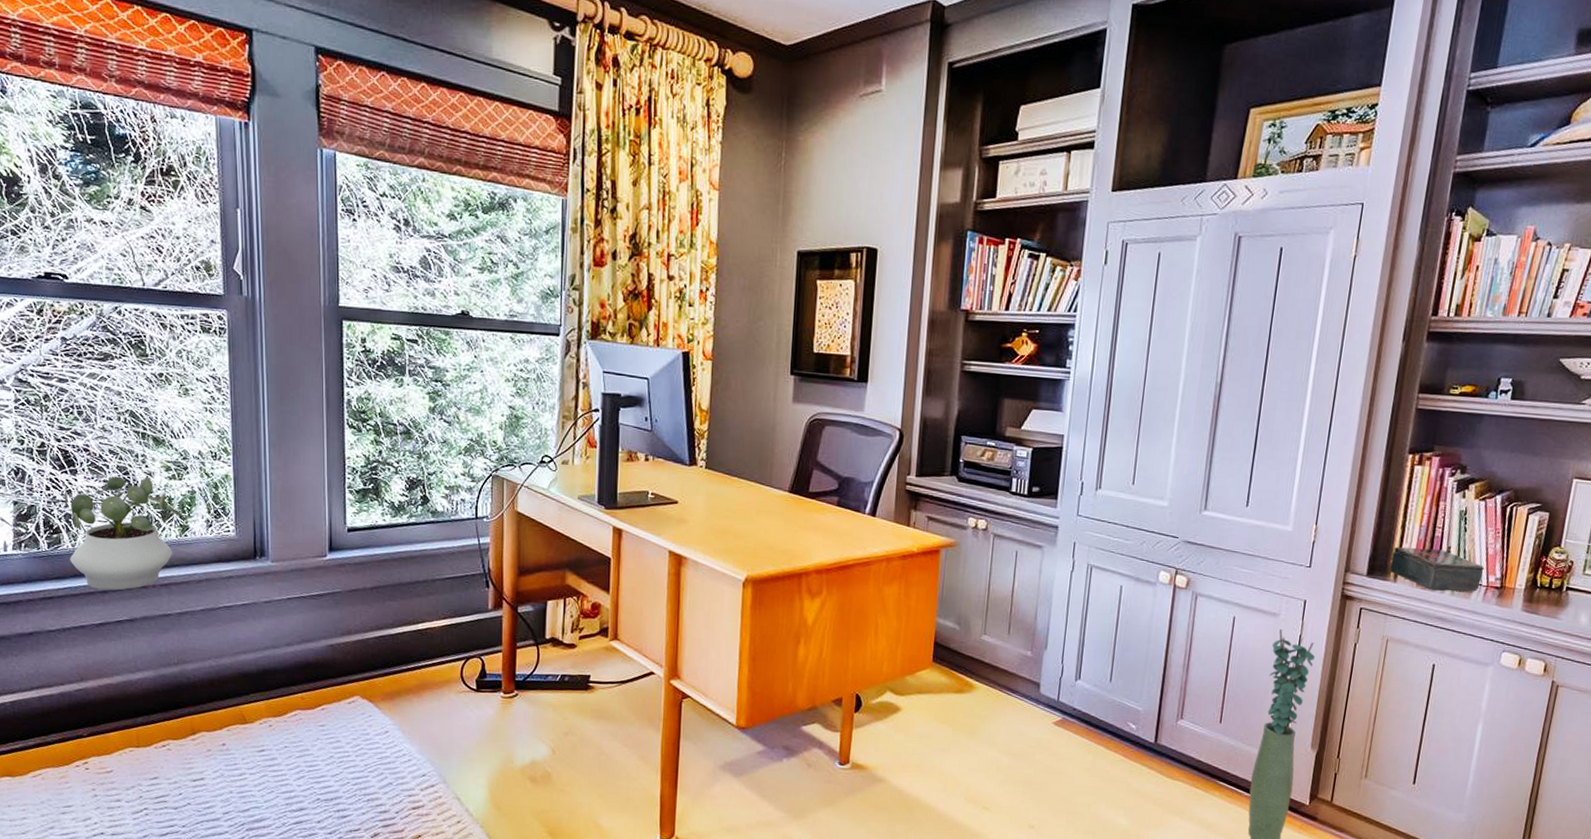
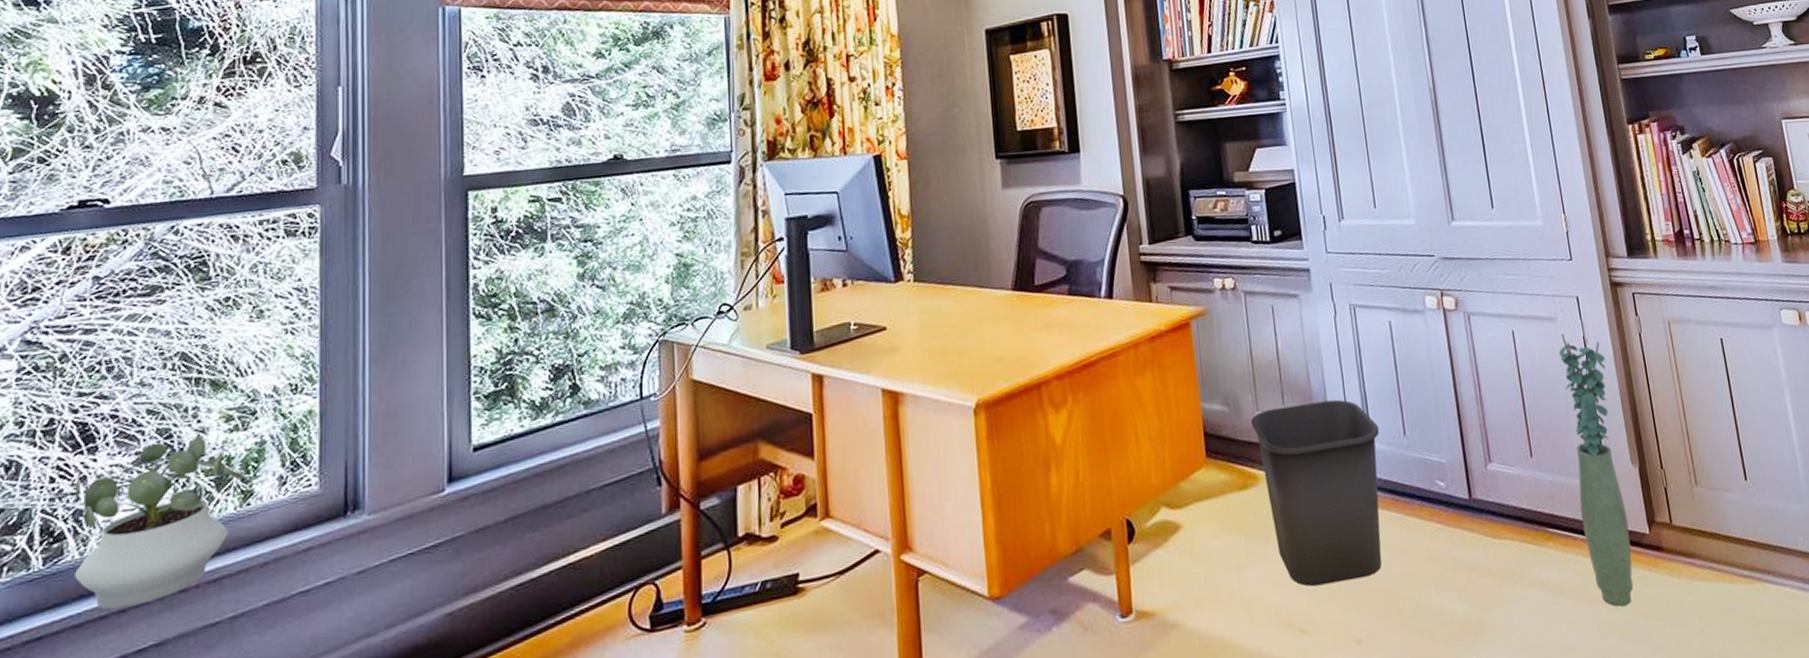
waste bin: none [976,635,1089,781] -> present [1250,399,1382,587]
decorative box: present [1390,546,1484,593] -> none [1644,214,1736,260]

